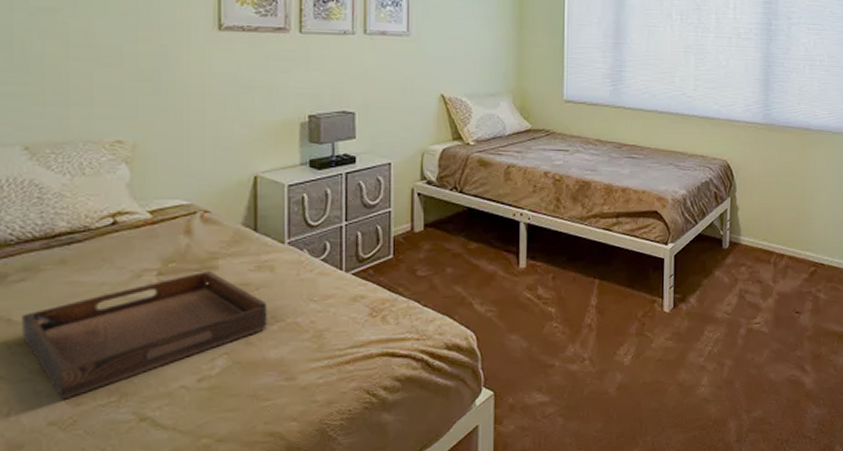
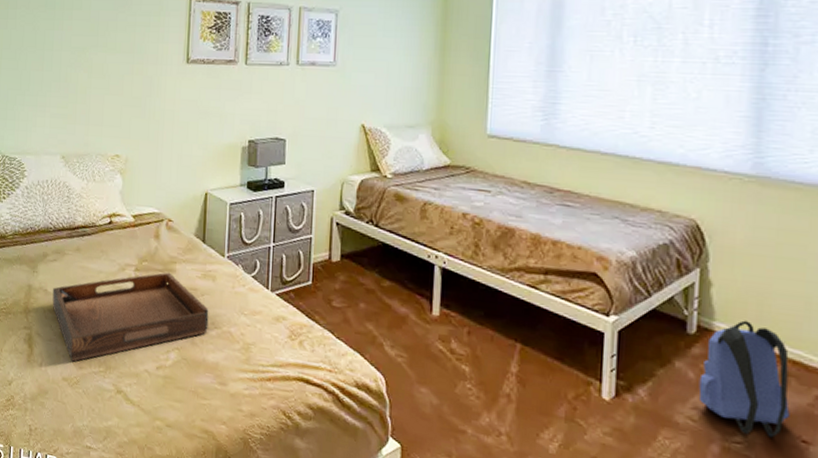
backpack: none [731,232,788,317] -> present [698,320,790,438]

